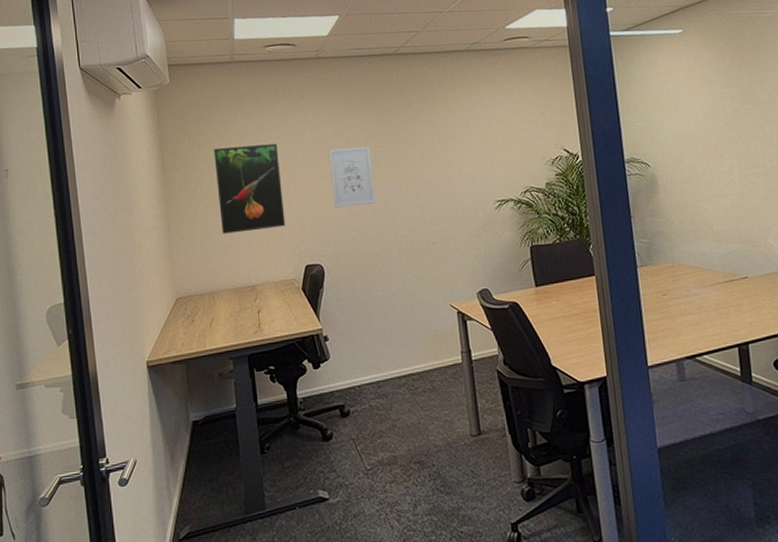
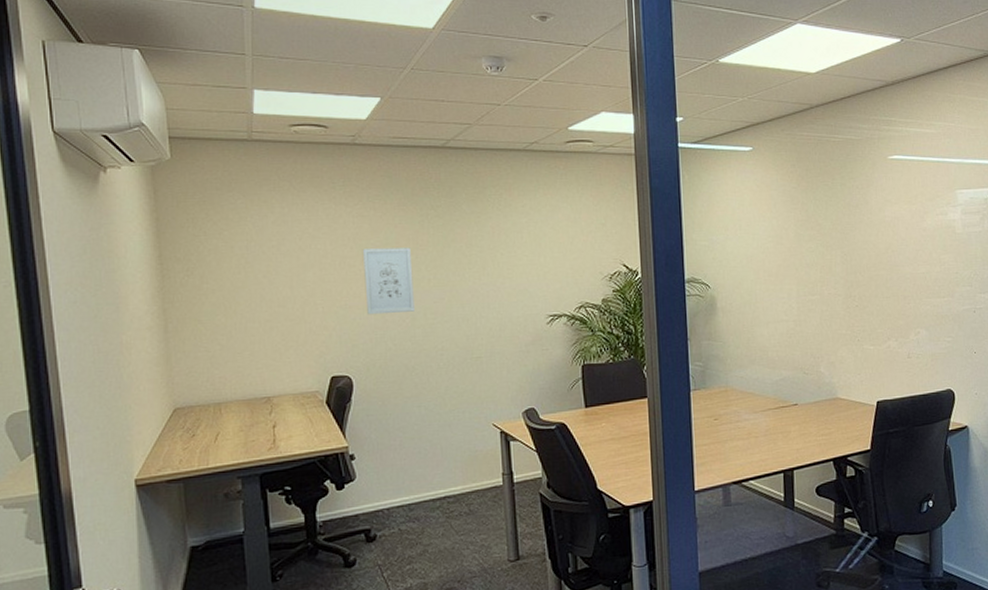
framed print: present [214,143,286,234] -> none [224,238,309,338]

